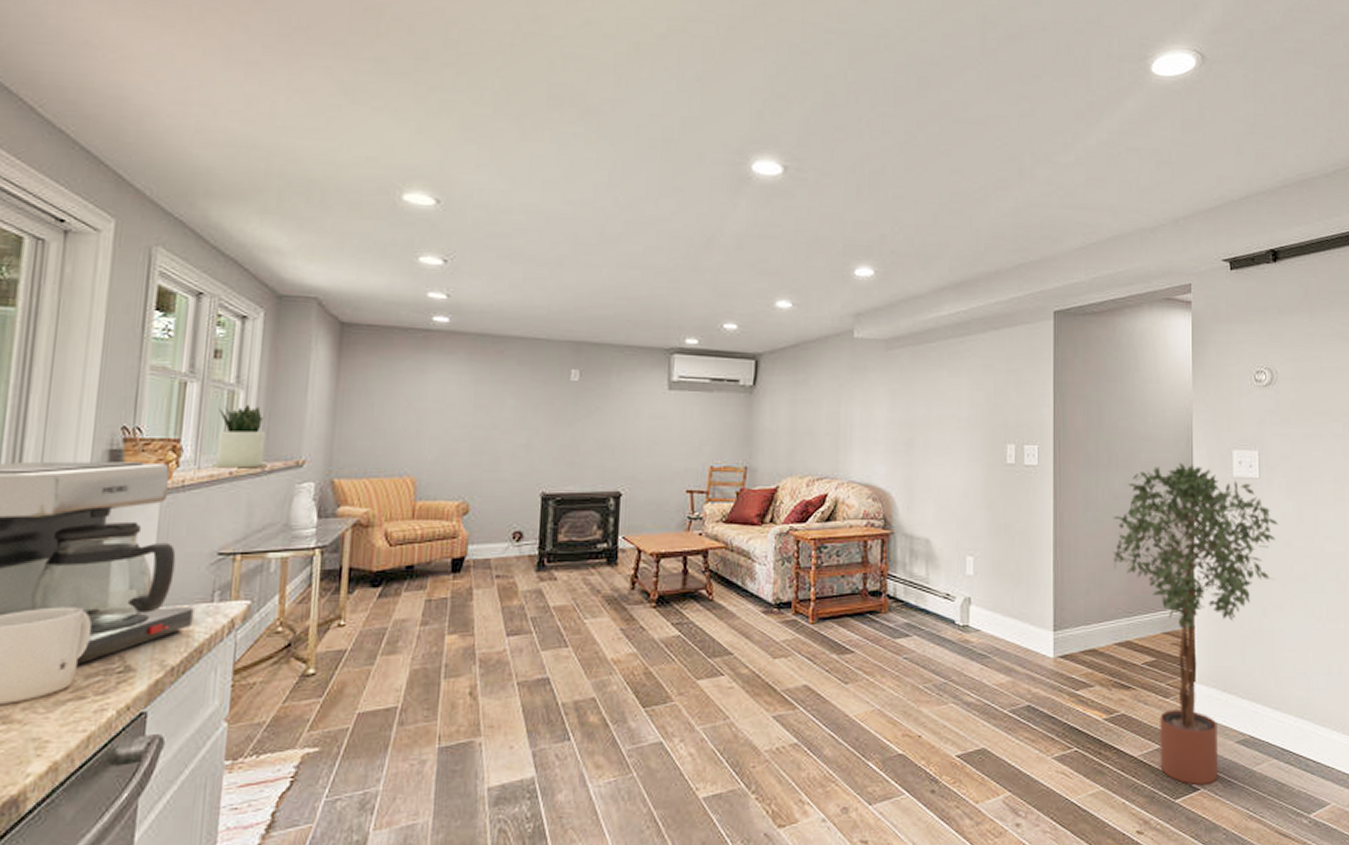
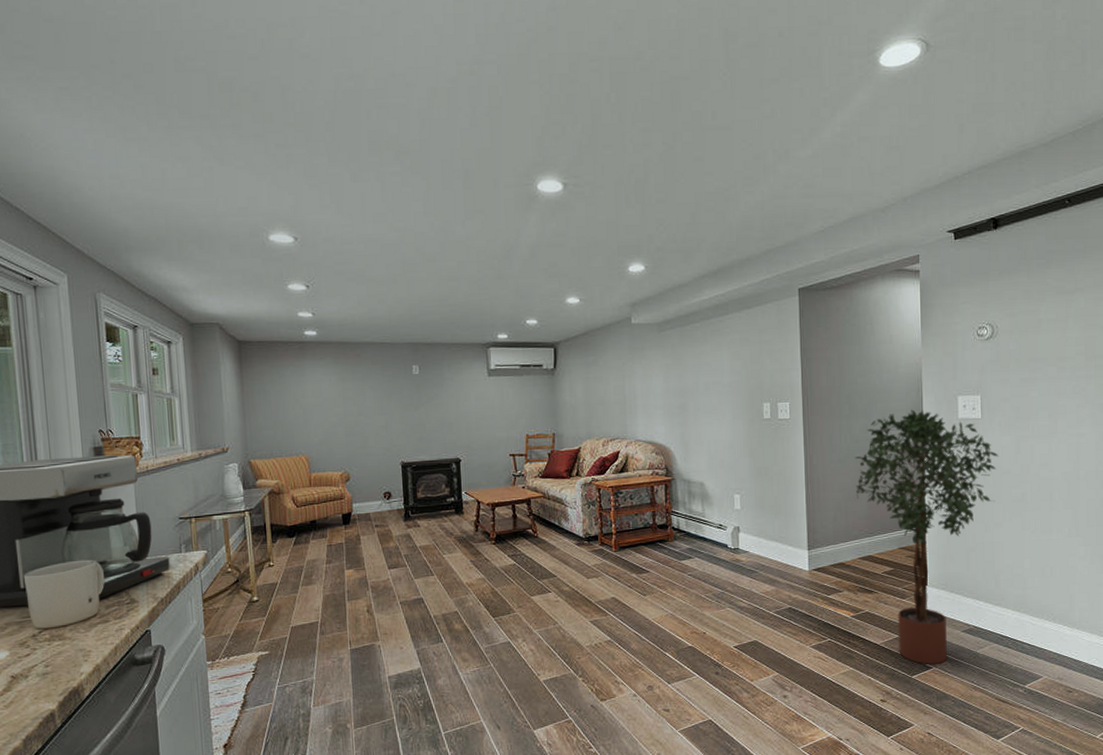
planter: present [211,404,268,468] -> none [162,408,203,457]

